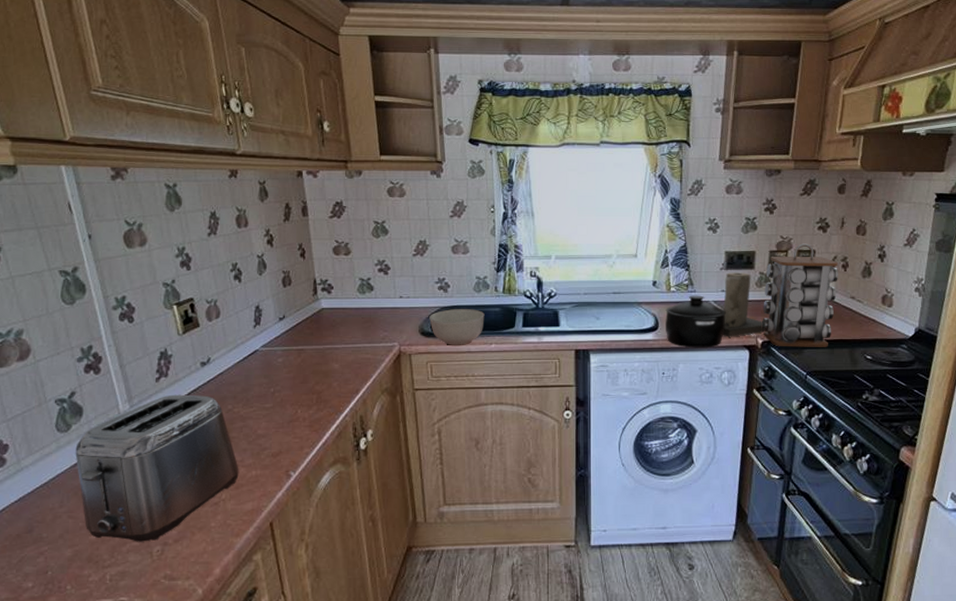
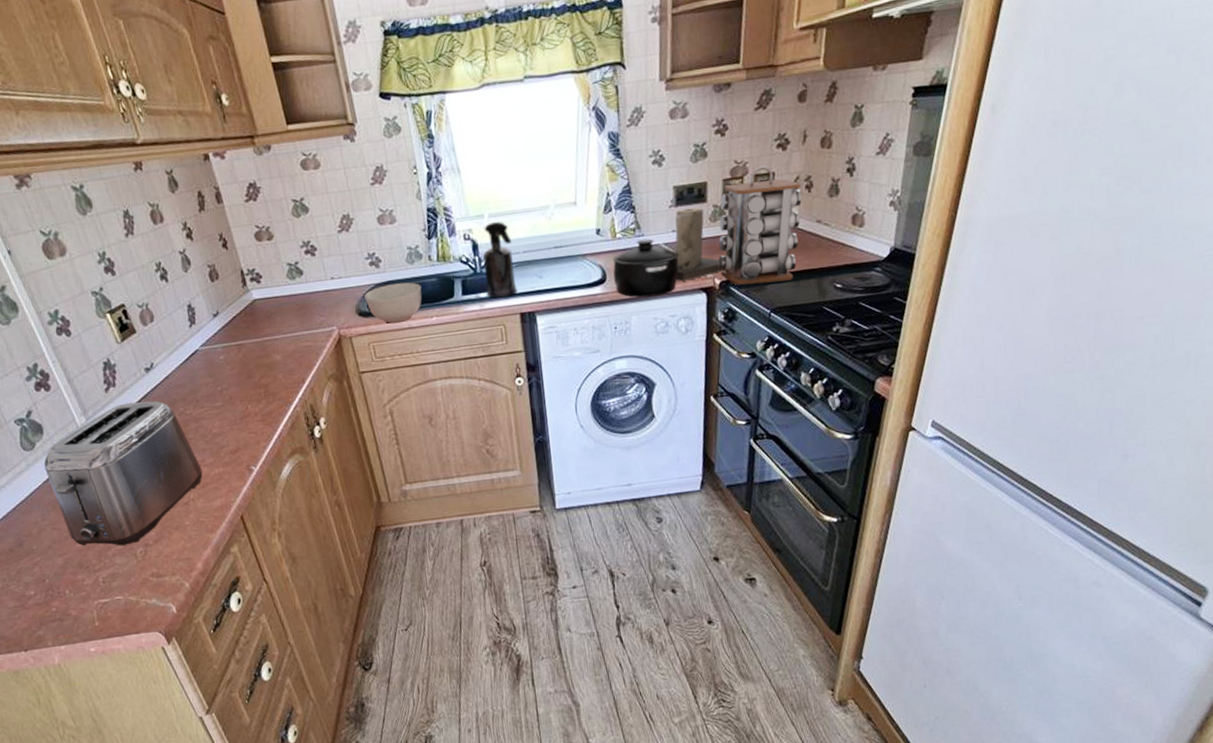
spray bottle: none [545,263,575,333] -> present [482,221,517,298]

